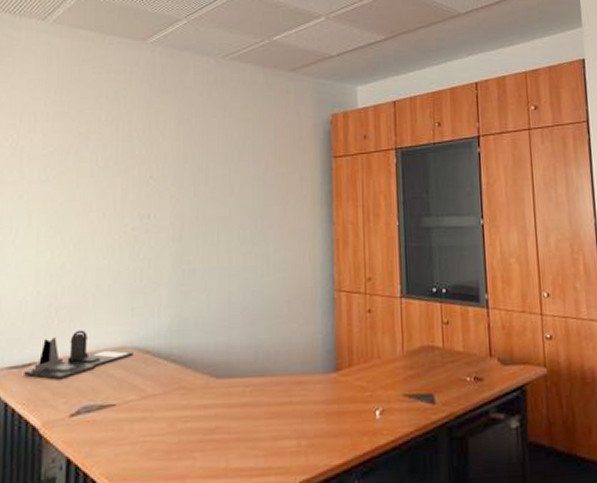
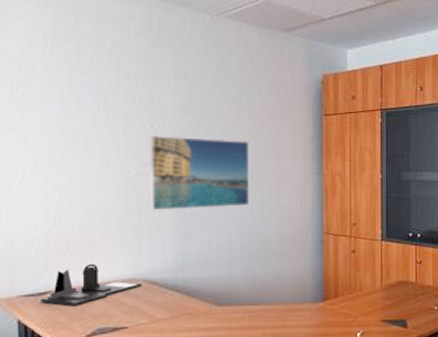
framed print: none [145,185,253,269] -> present [149,136,250,211]

